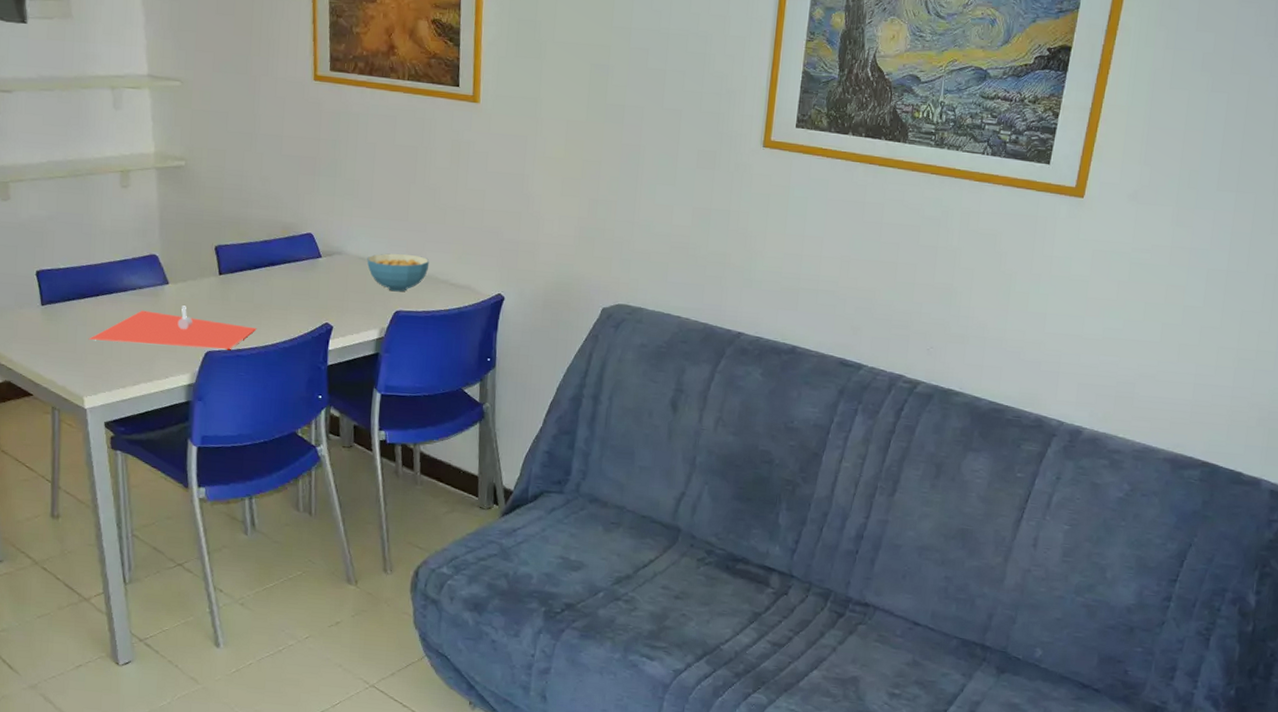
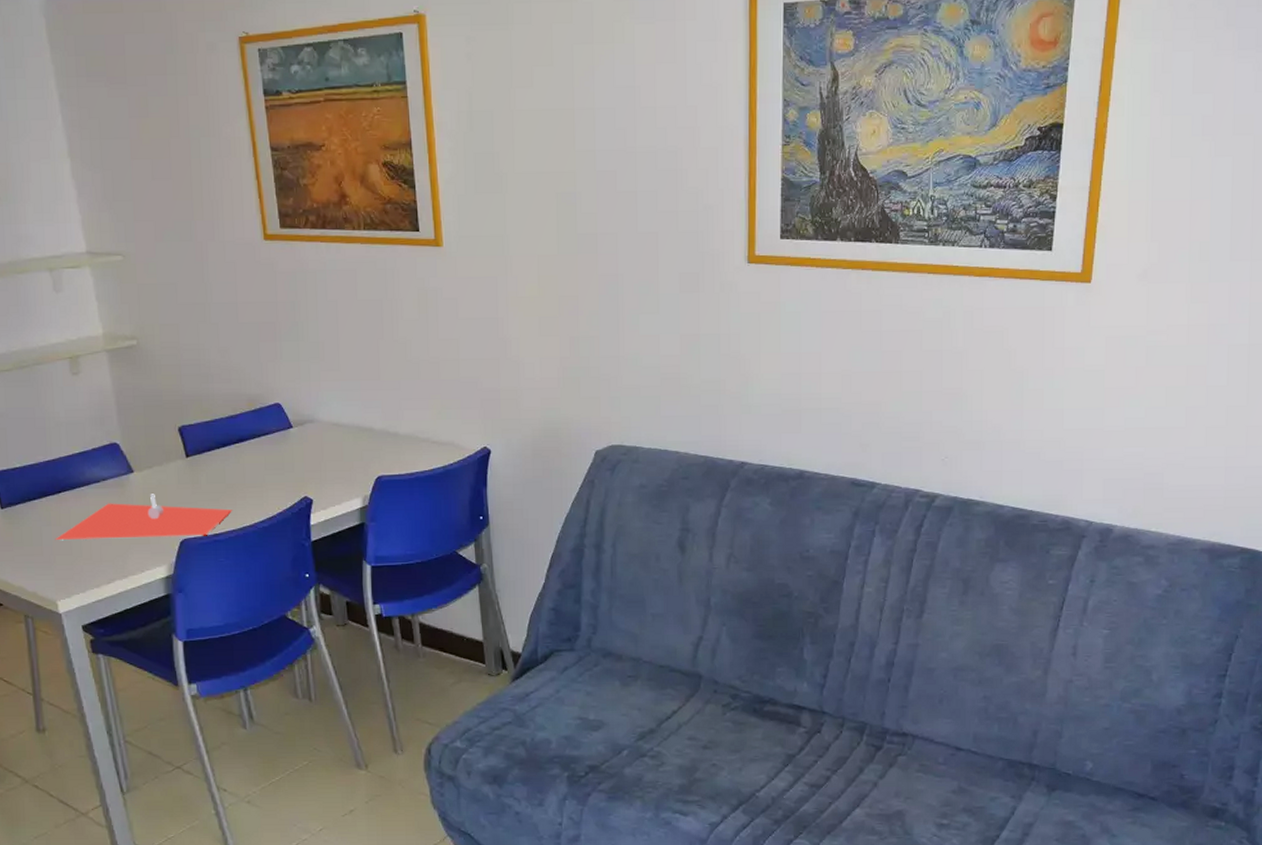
cereal bowl: present [367,253,430,292] -> none [341,414,408,456]

